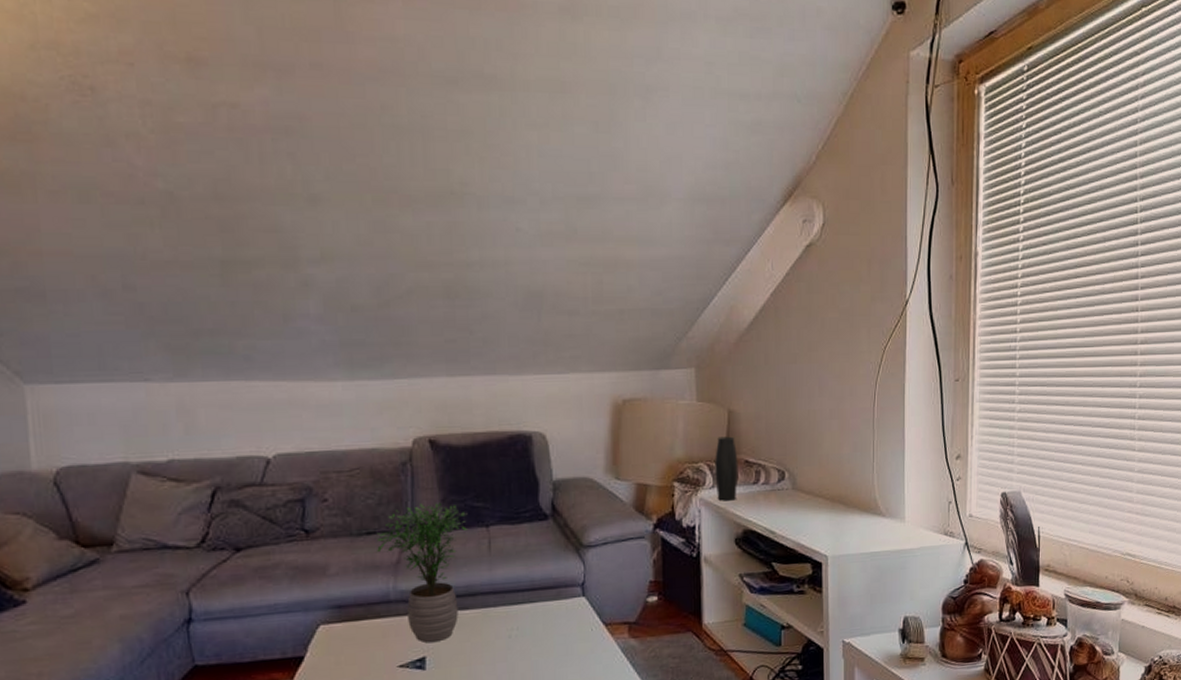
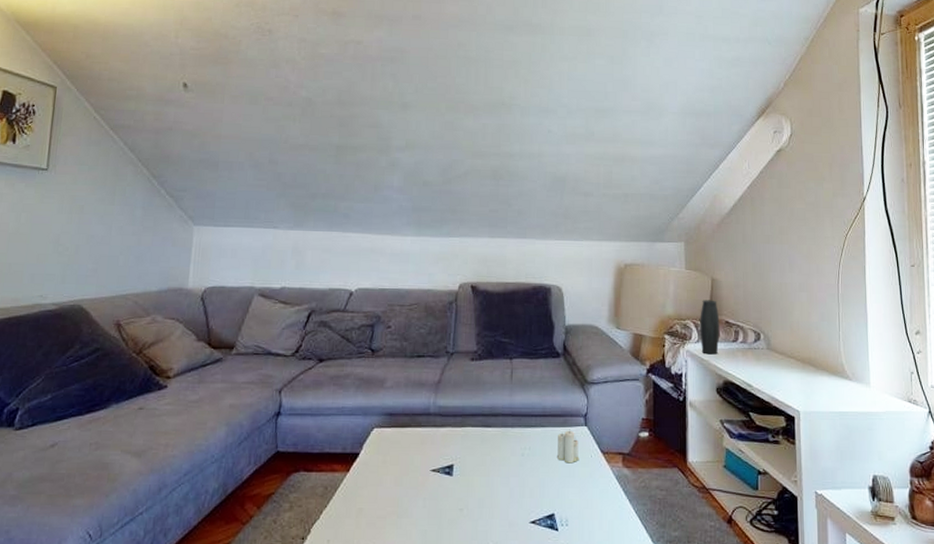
potted plant: present [376,501,473,643] -> none [423,335,500,453]
candle: none [550,603,578,641] -> present [556,430,580,464]

